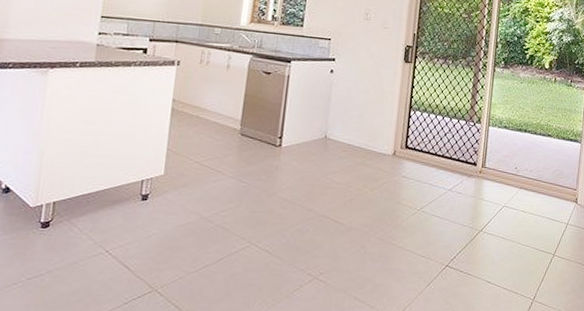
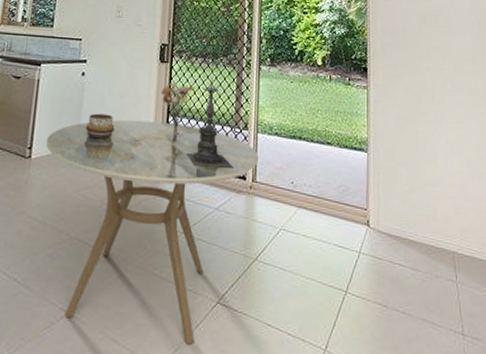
dining table: none [295,113,489,299] -> present [45,120,259,345]
decorative bowl: none [334,107,361,130] -> present [86,113,115,139]
bouquet: none [404,79,435,135] -> present [161,81,195,144]
candle holder: none [424,77,466,156] -> present [185,77,234,168]

